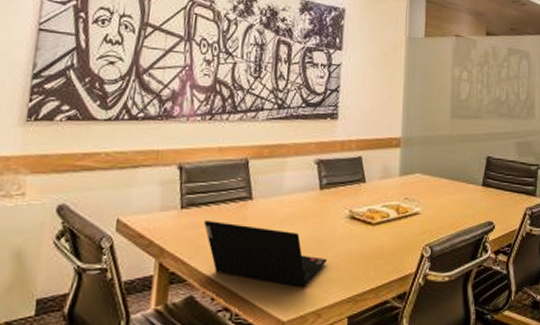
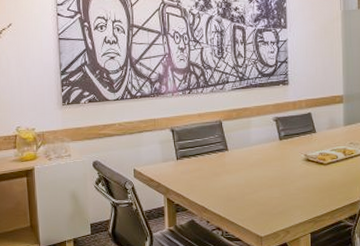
laptop computer: present [204,221,328,288] -> none [195,167,291,213]

